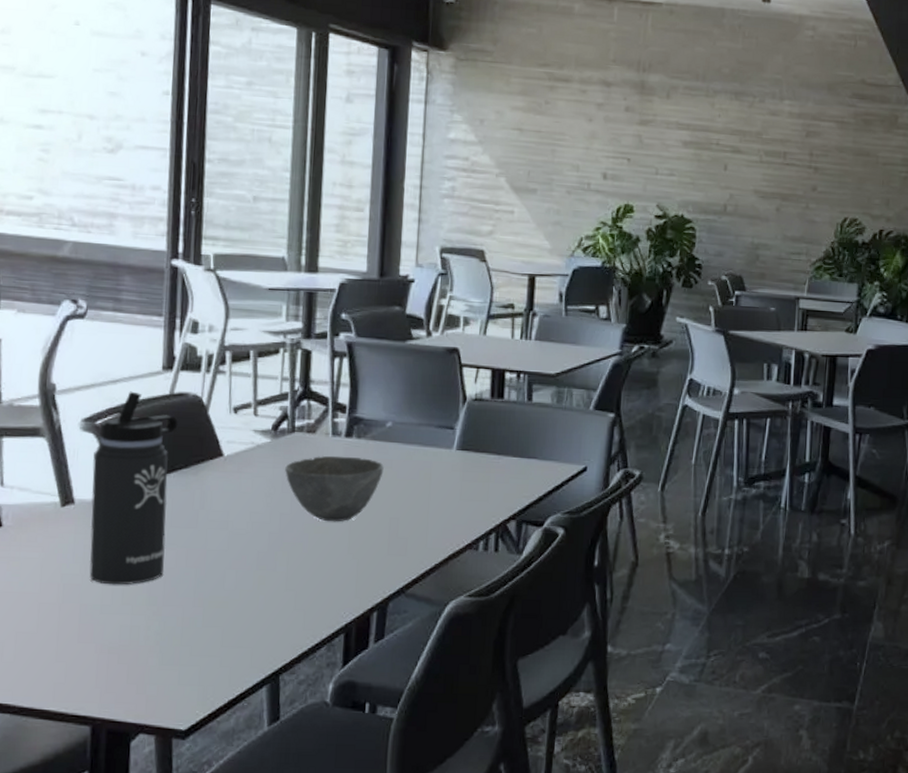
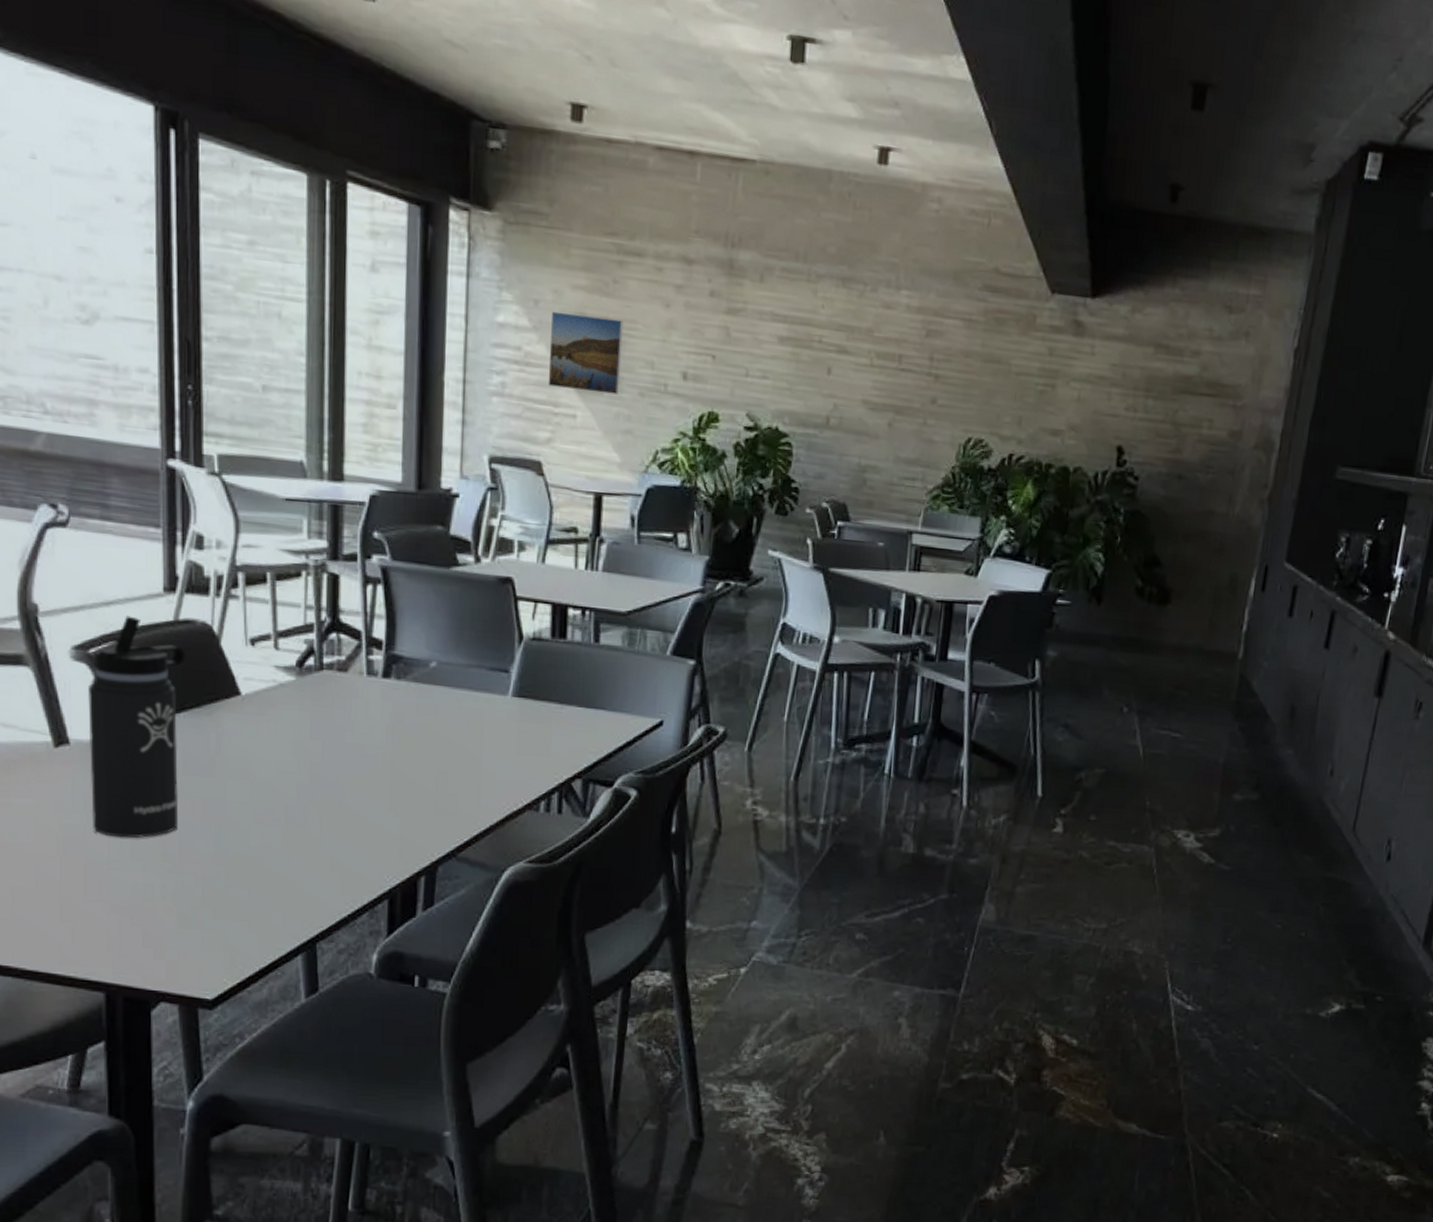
bowl: present [285,455,384,522] -> none [313,698,428,775]
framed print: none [490,128,554,193] -> present [548,311,624,395]

